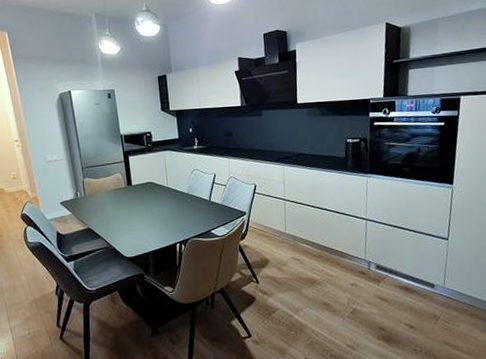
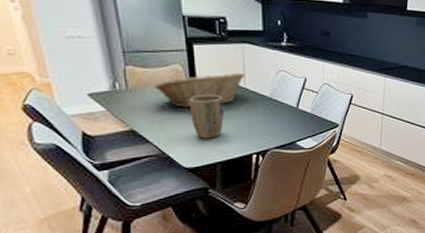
fruit basket: none [103,174,167,208] -> present [154,72,245,108]
plant pot: none [128,194,153,232] -> present [190,94,224,139]

